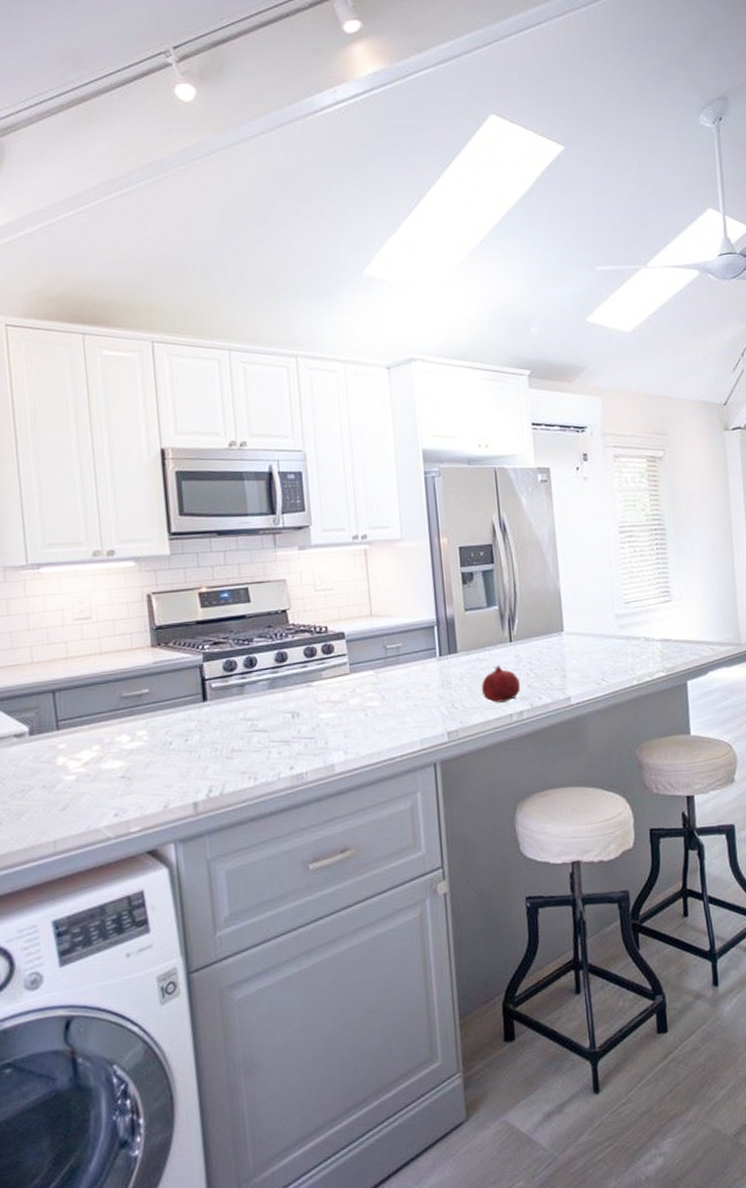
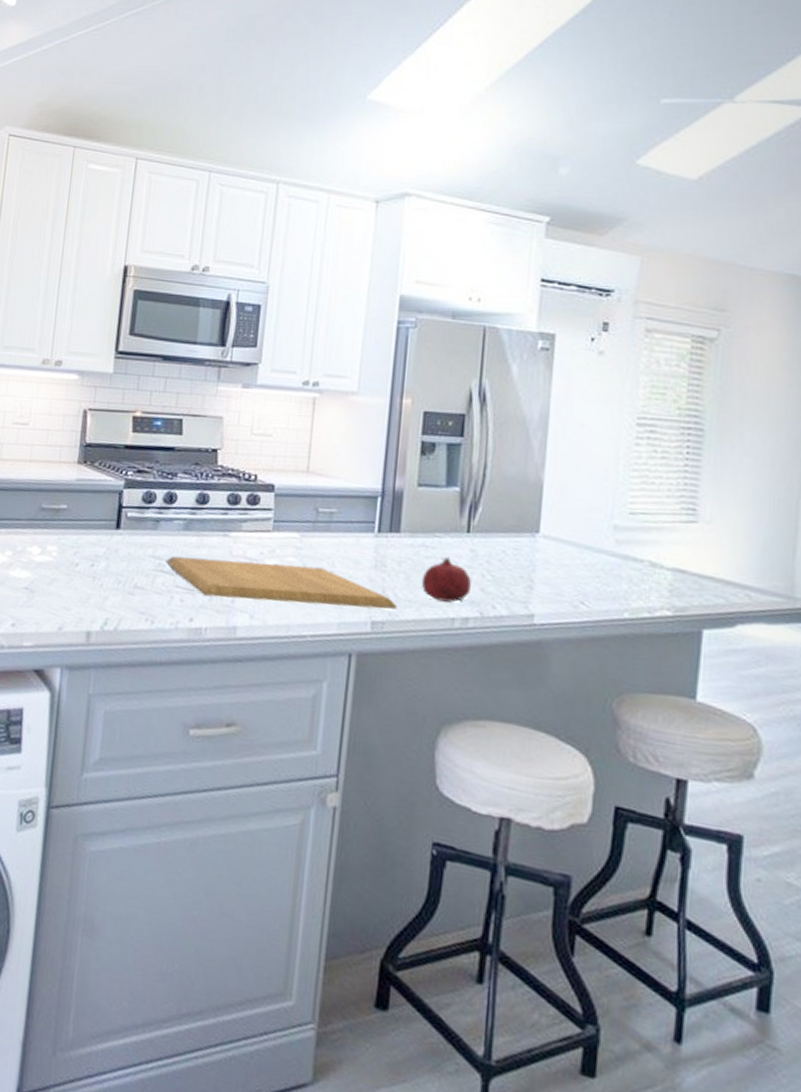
chopping board: none [257,696,466,744] -> present [166,556,398,610]

